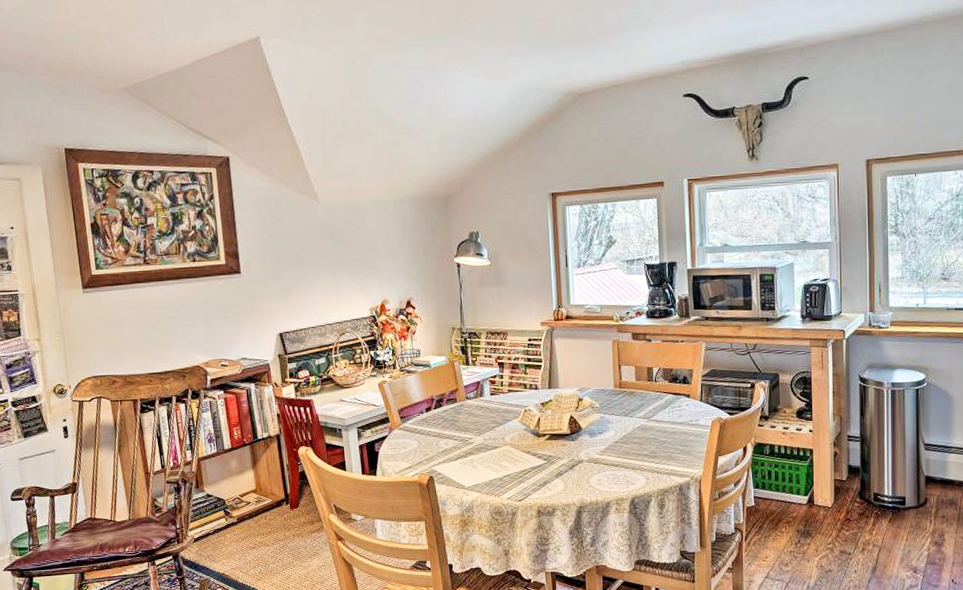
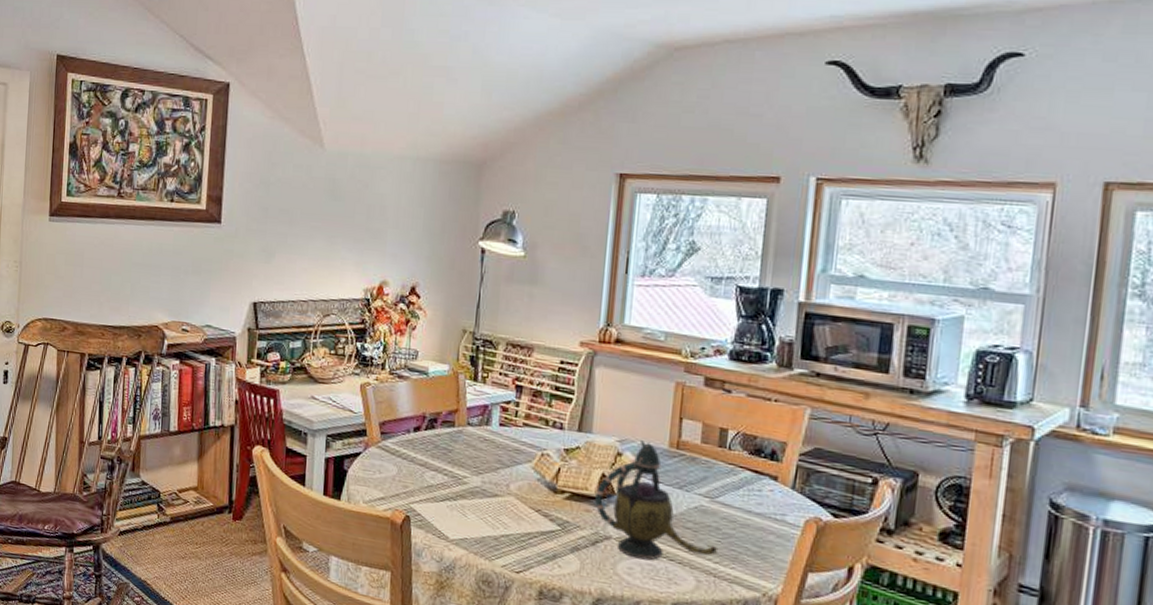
teapot: none [568,387,657,472] -> present [595,440,717,560]

